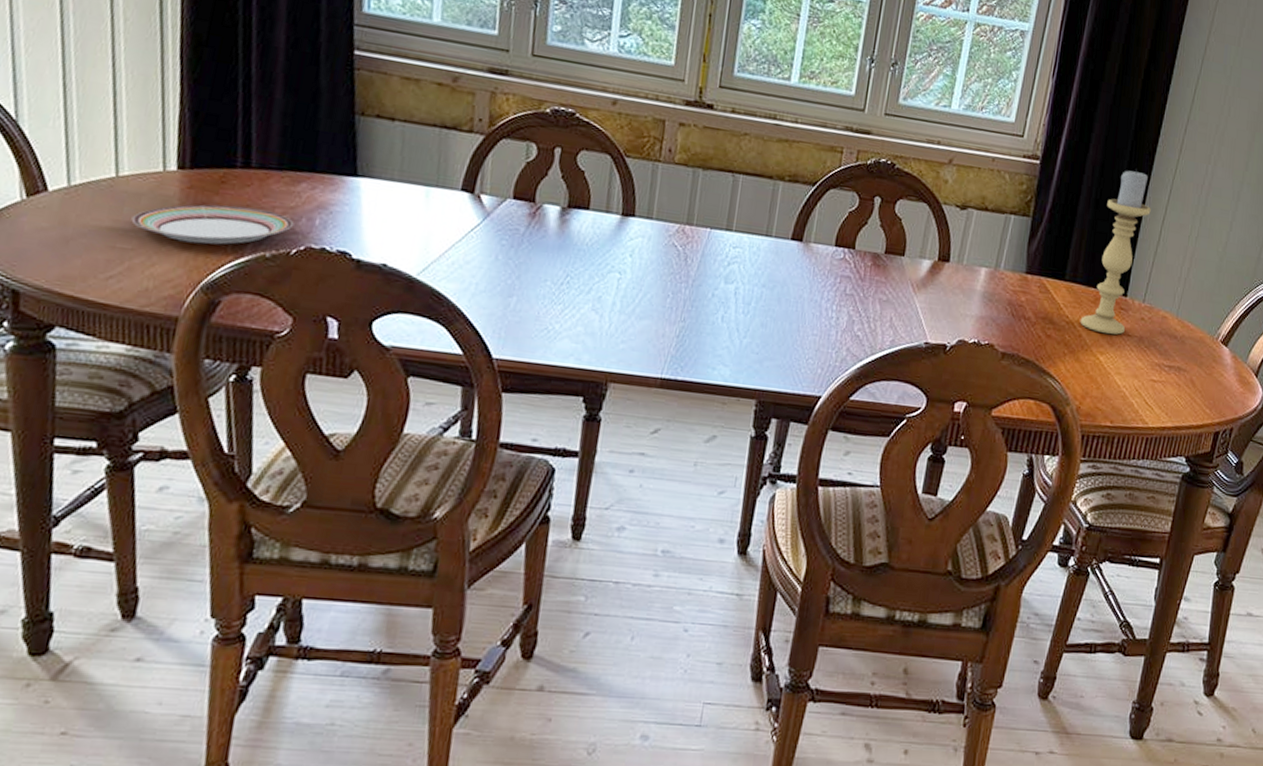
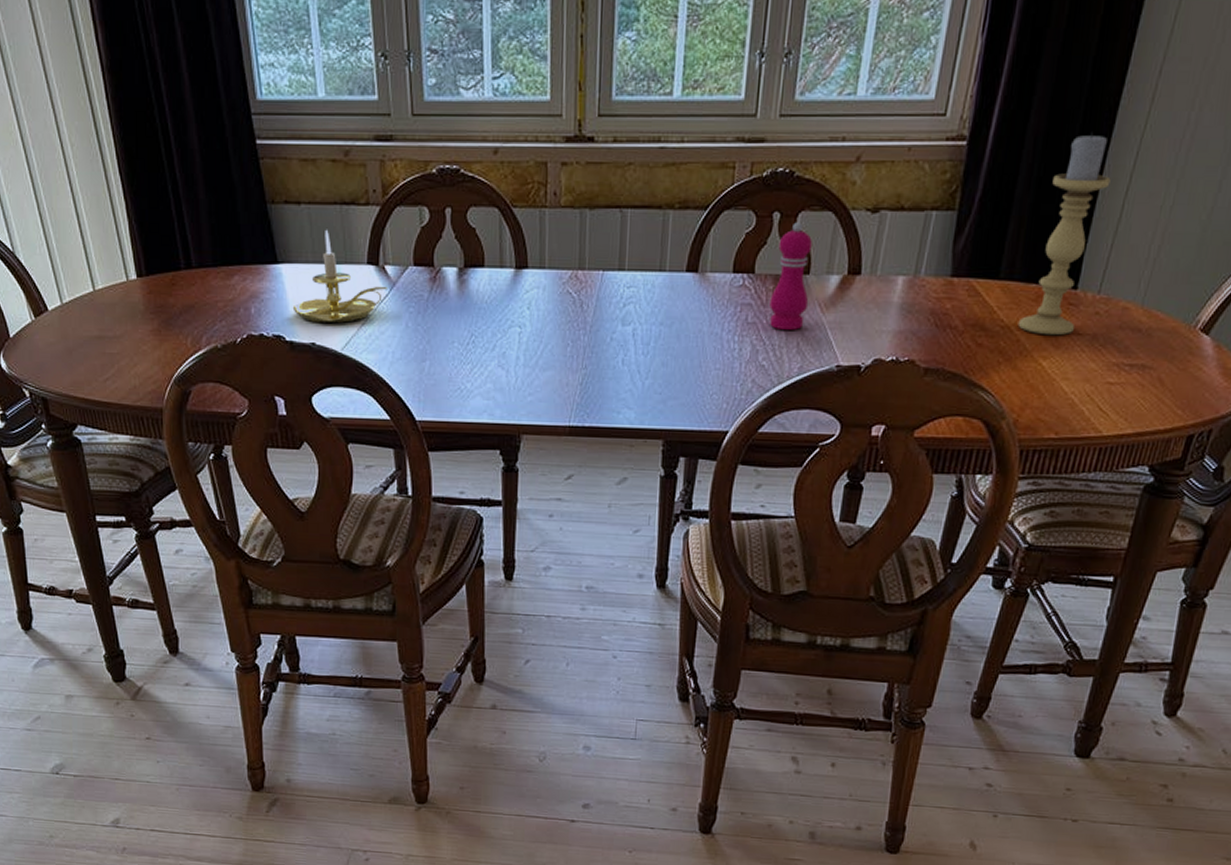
plate: present [131,204,294,245] -> none [112,304,235,343]
candle holder: none [366,149,480,248] -> present [292,229,387,324]
pepper mill: none [866,208,908,306] -> present [770,222,812,330]

